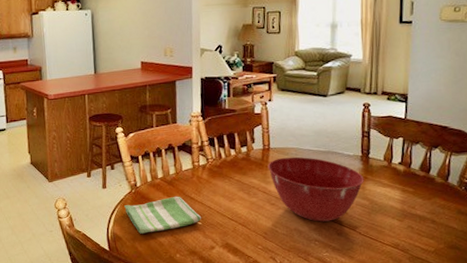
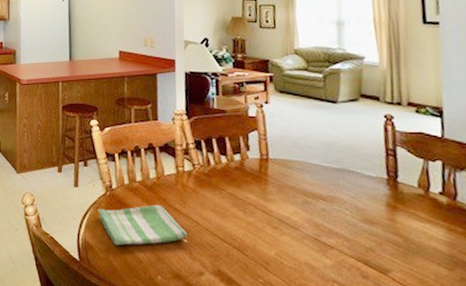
mixing bowl: present [267,156,364,222] -> none [266,171,394,259]

